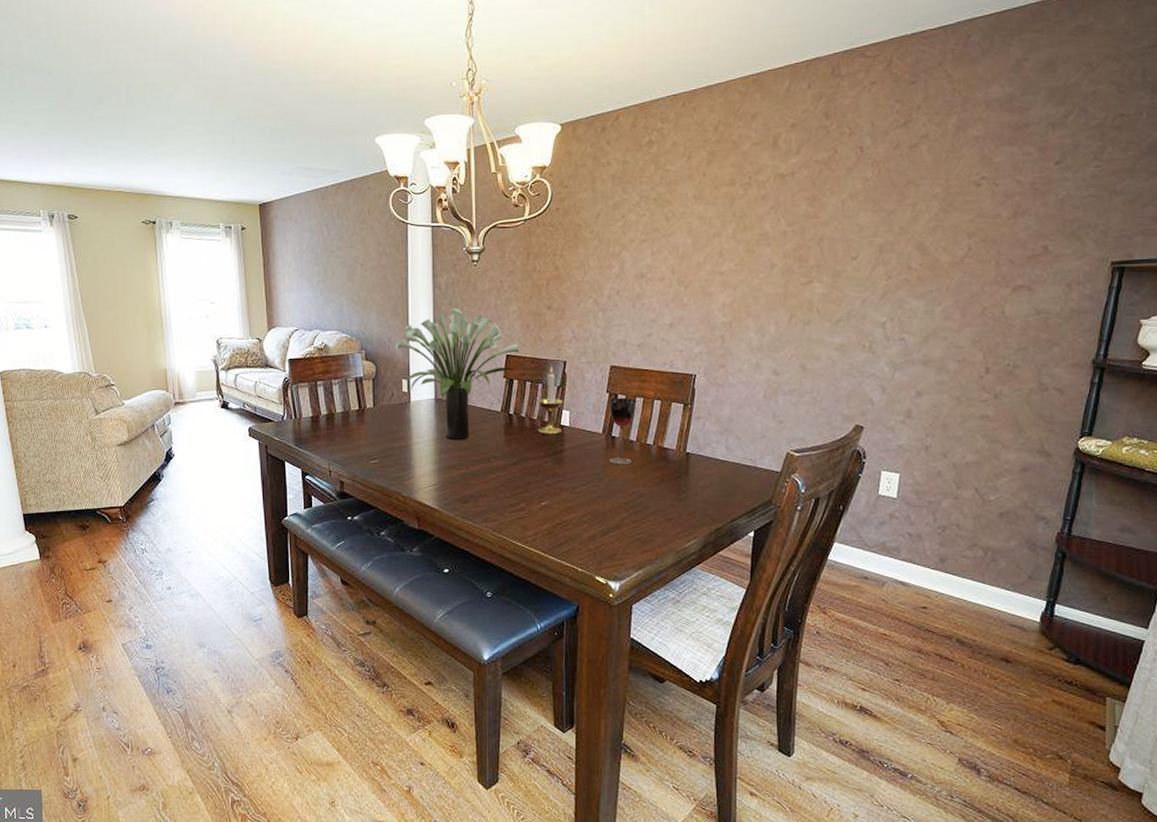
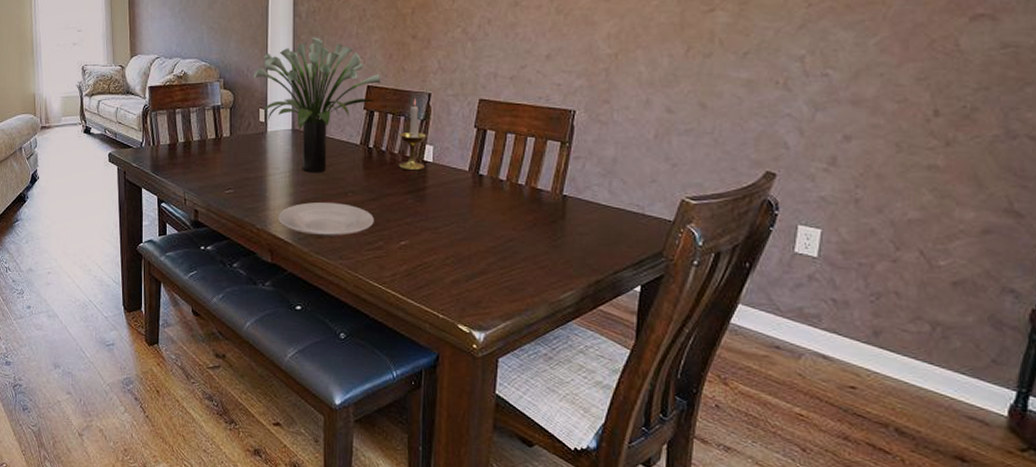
plate: none [424,468,516,501] -> present [278,202,374,237]
wineglass: present [608,397,637,465] -> none [474,133,508,206]

